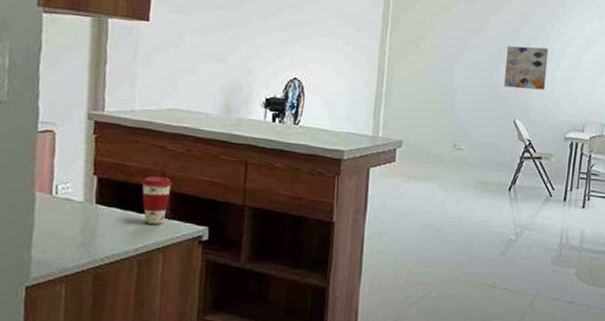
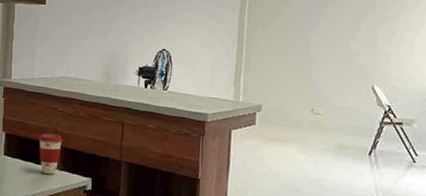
wall art: present [504,46,549,90] -> none [361,15,407,57]

